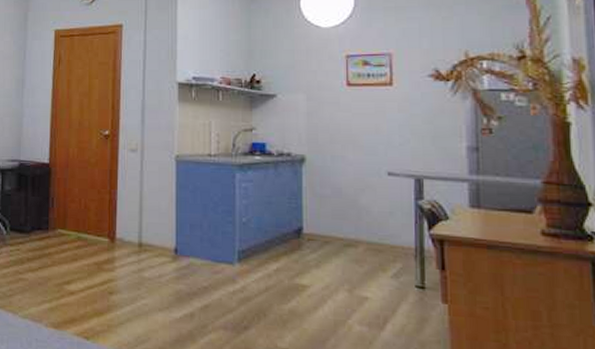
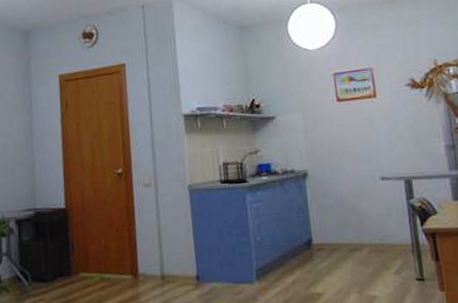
dish rack: none [209,135,239,160] -> present [219,161,248,185]

